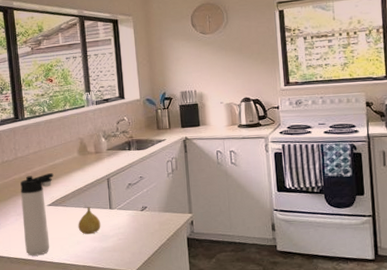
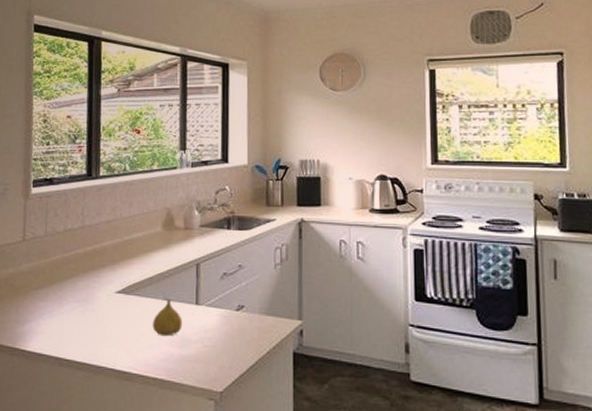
thermos bottle: present [20,173,54,256] -> none [81,250,129,359]

